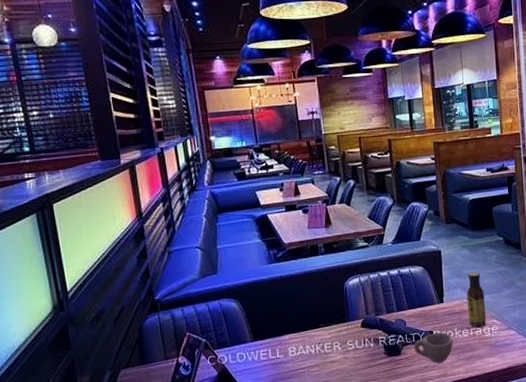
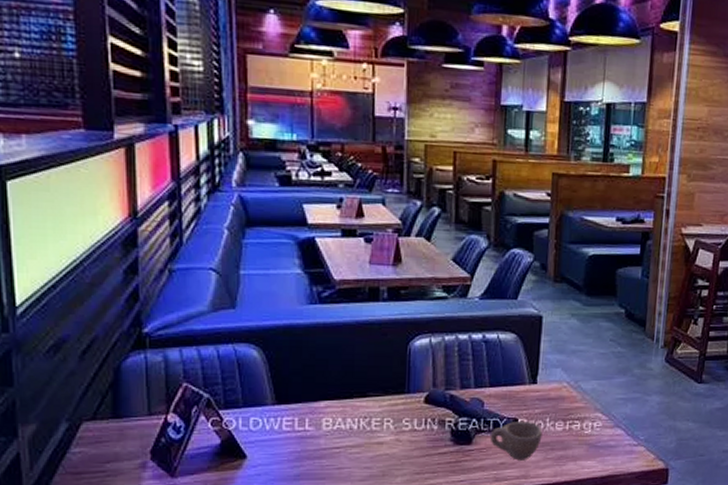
sauce bottle: present [466,272,487,328] -> none [565,349,591,421]

